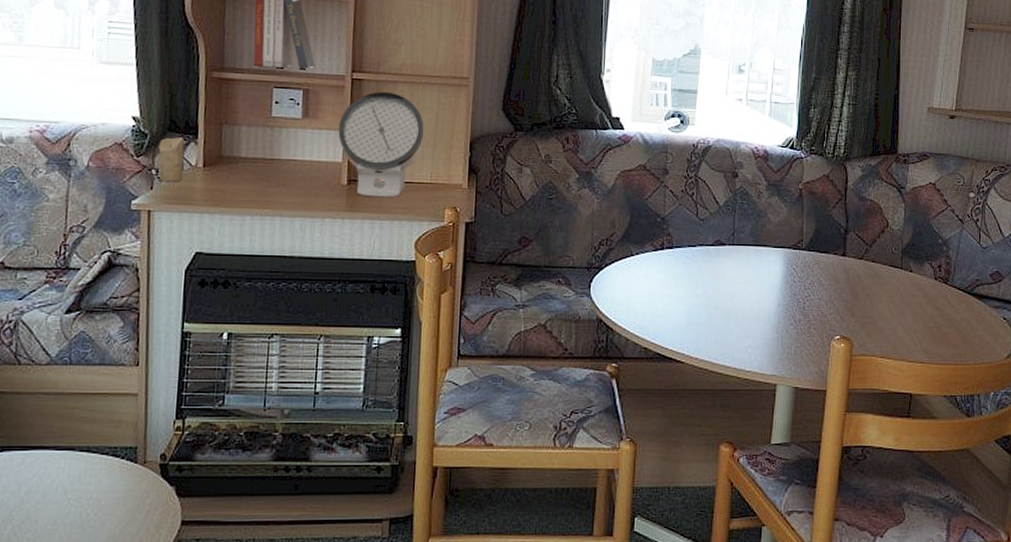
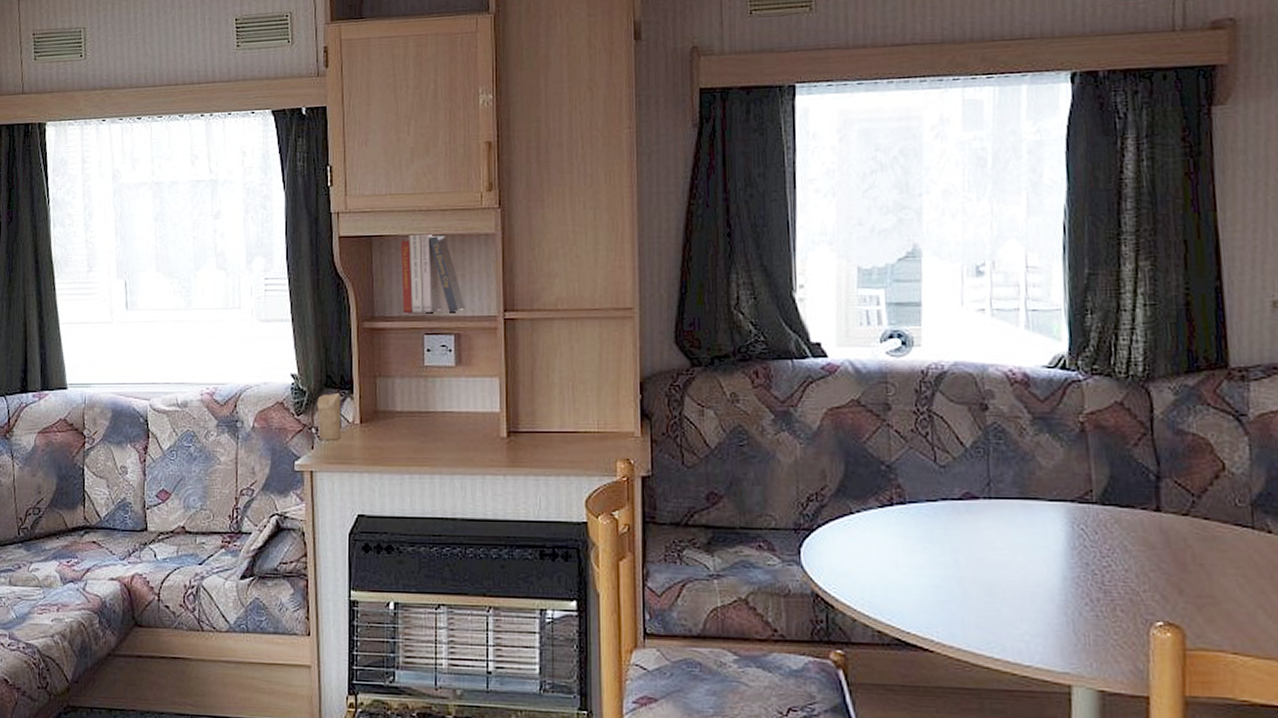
clock: present [338,92,424,198] -> none [493,331,587,450]

